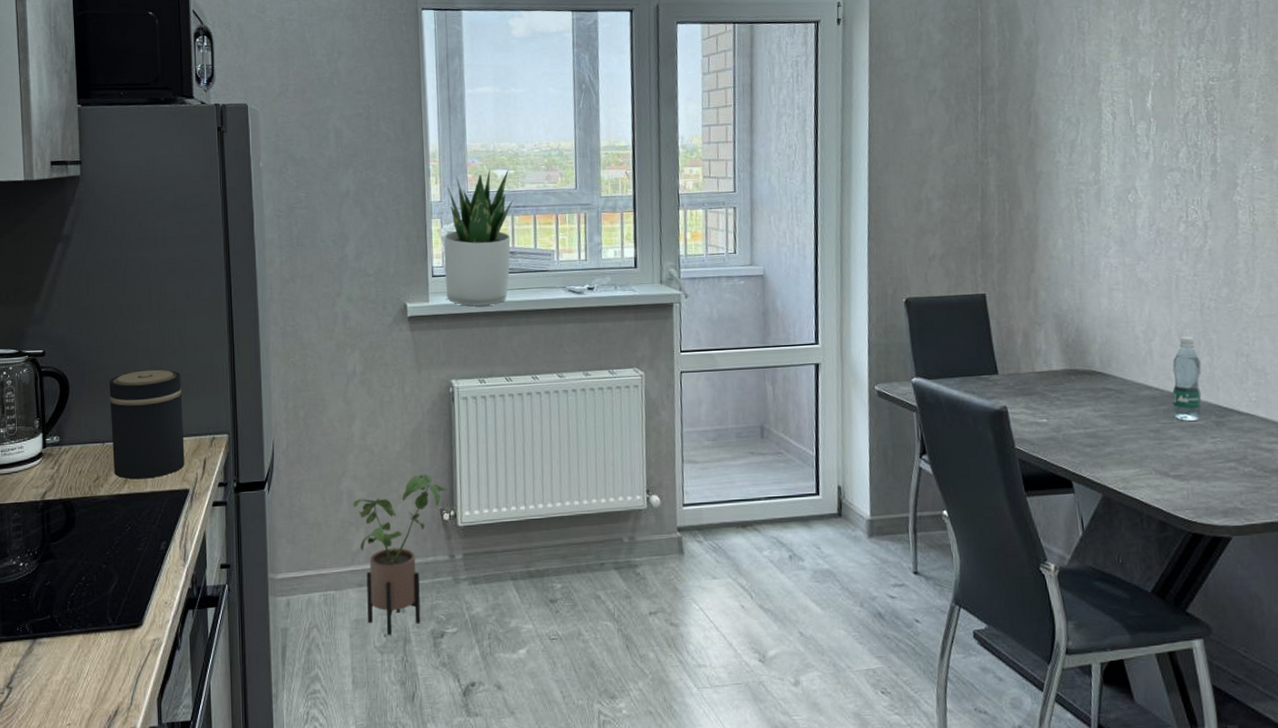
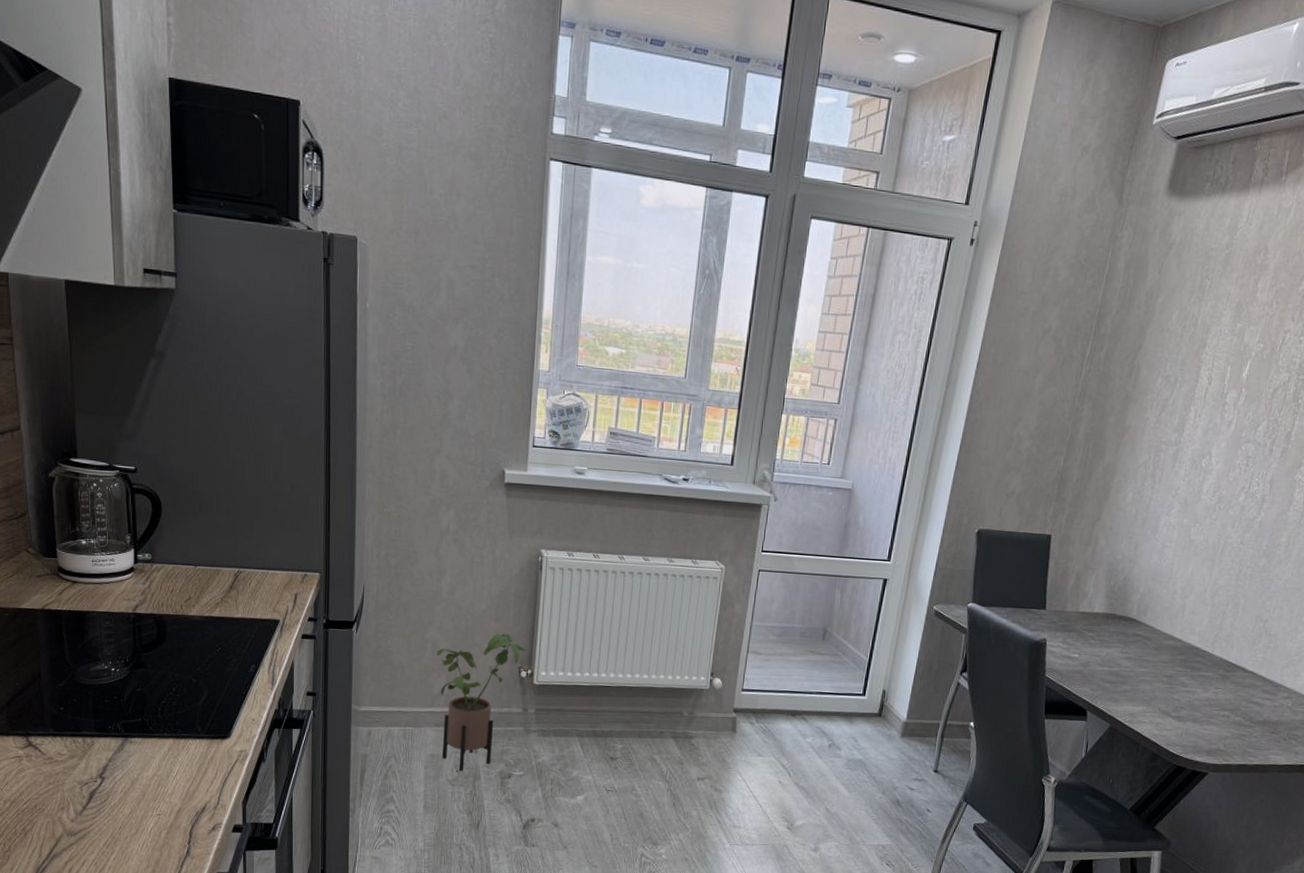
cylinder: present [109,369,185,480] -> none [202,500,277,605]
planter: present [444,169,514,307] -> none [545,345,622,483]
bottle: present [1172,336,1202,421] -> none [1188,596,1225,672]

